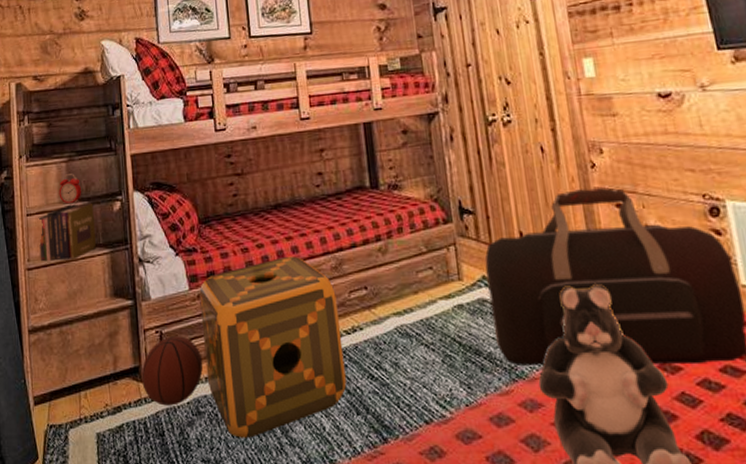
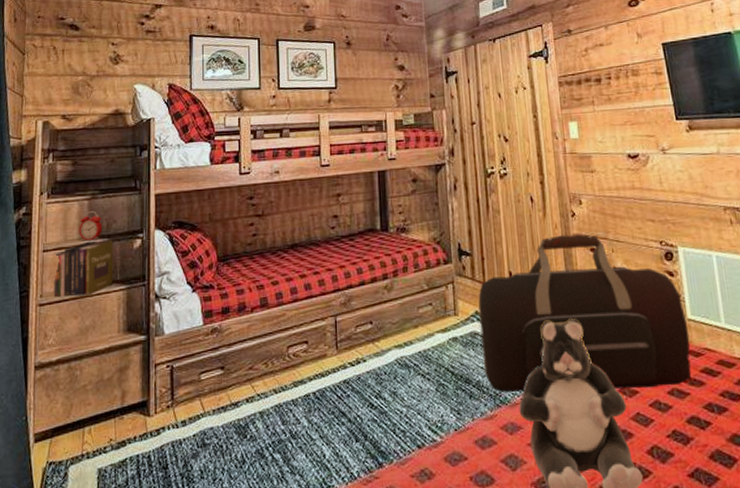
basketball: present [141,336,204,406] -> none [149,370,212,439]
toy box: present [199,256,347,438] -> none [213,292,348,468]

